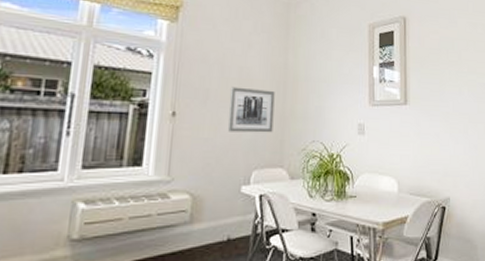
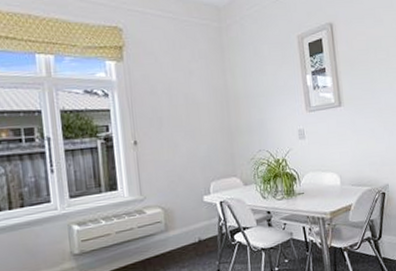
wall art: present [227,86,275,133] -> none [179,110,223,152]

